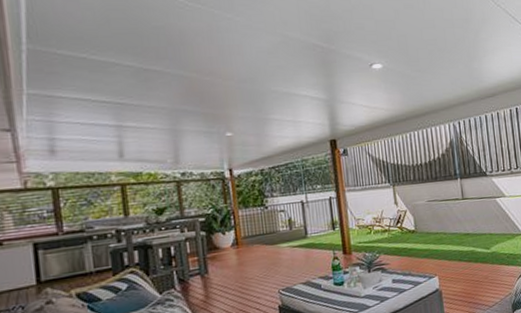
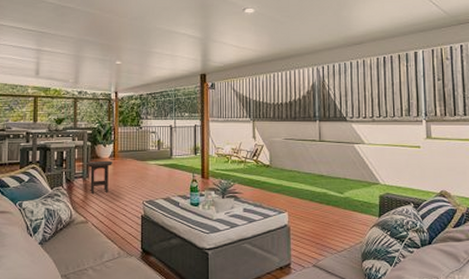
stool: none [201,249,236,291] -> present [86,160,112,193]

